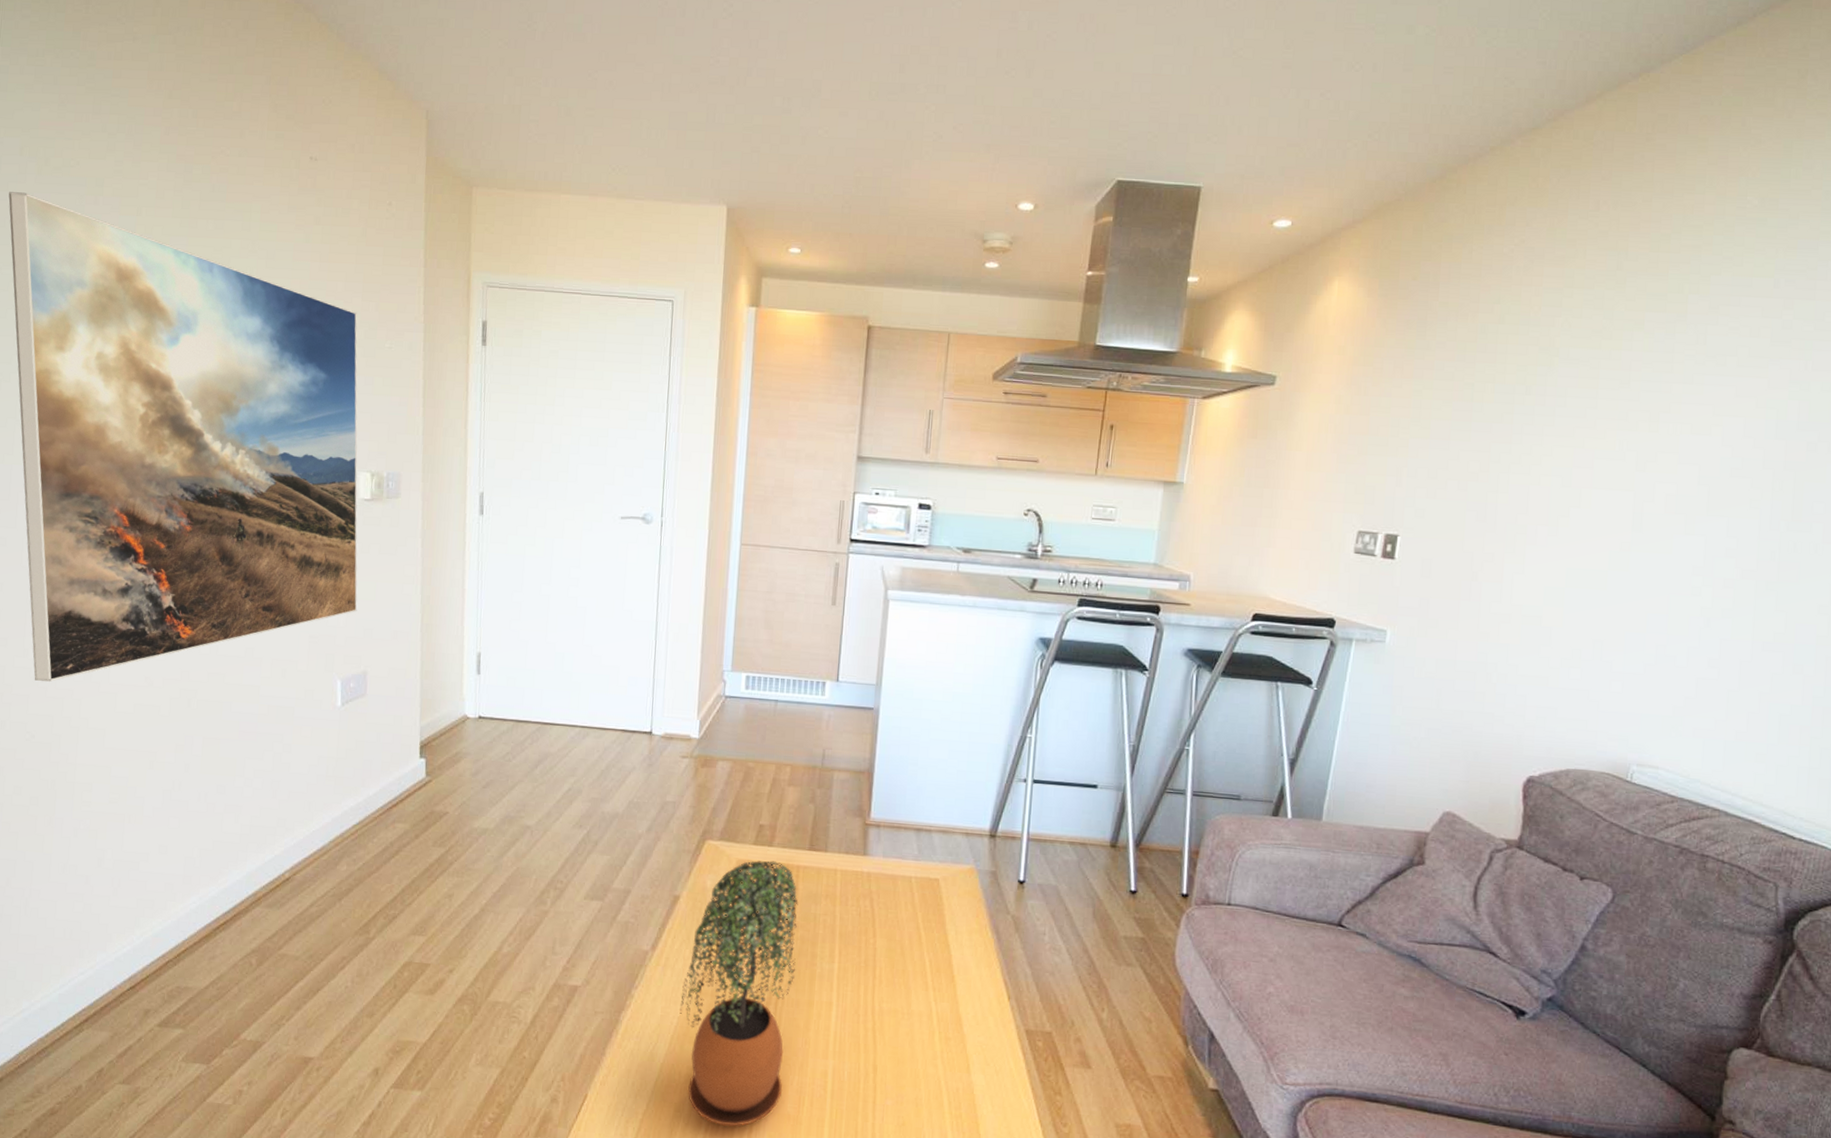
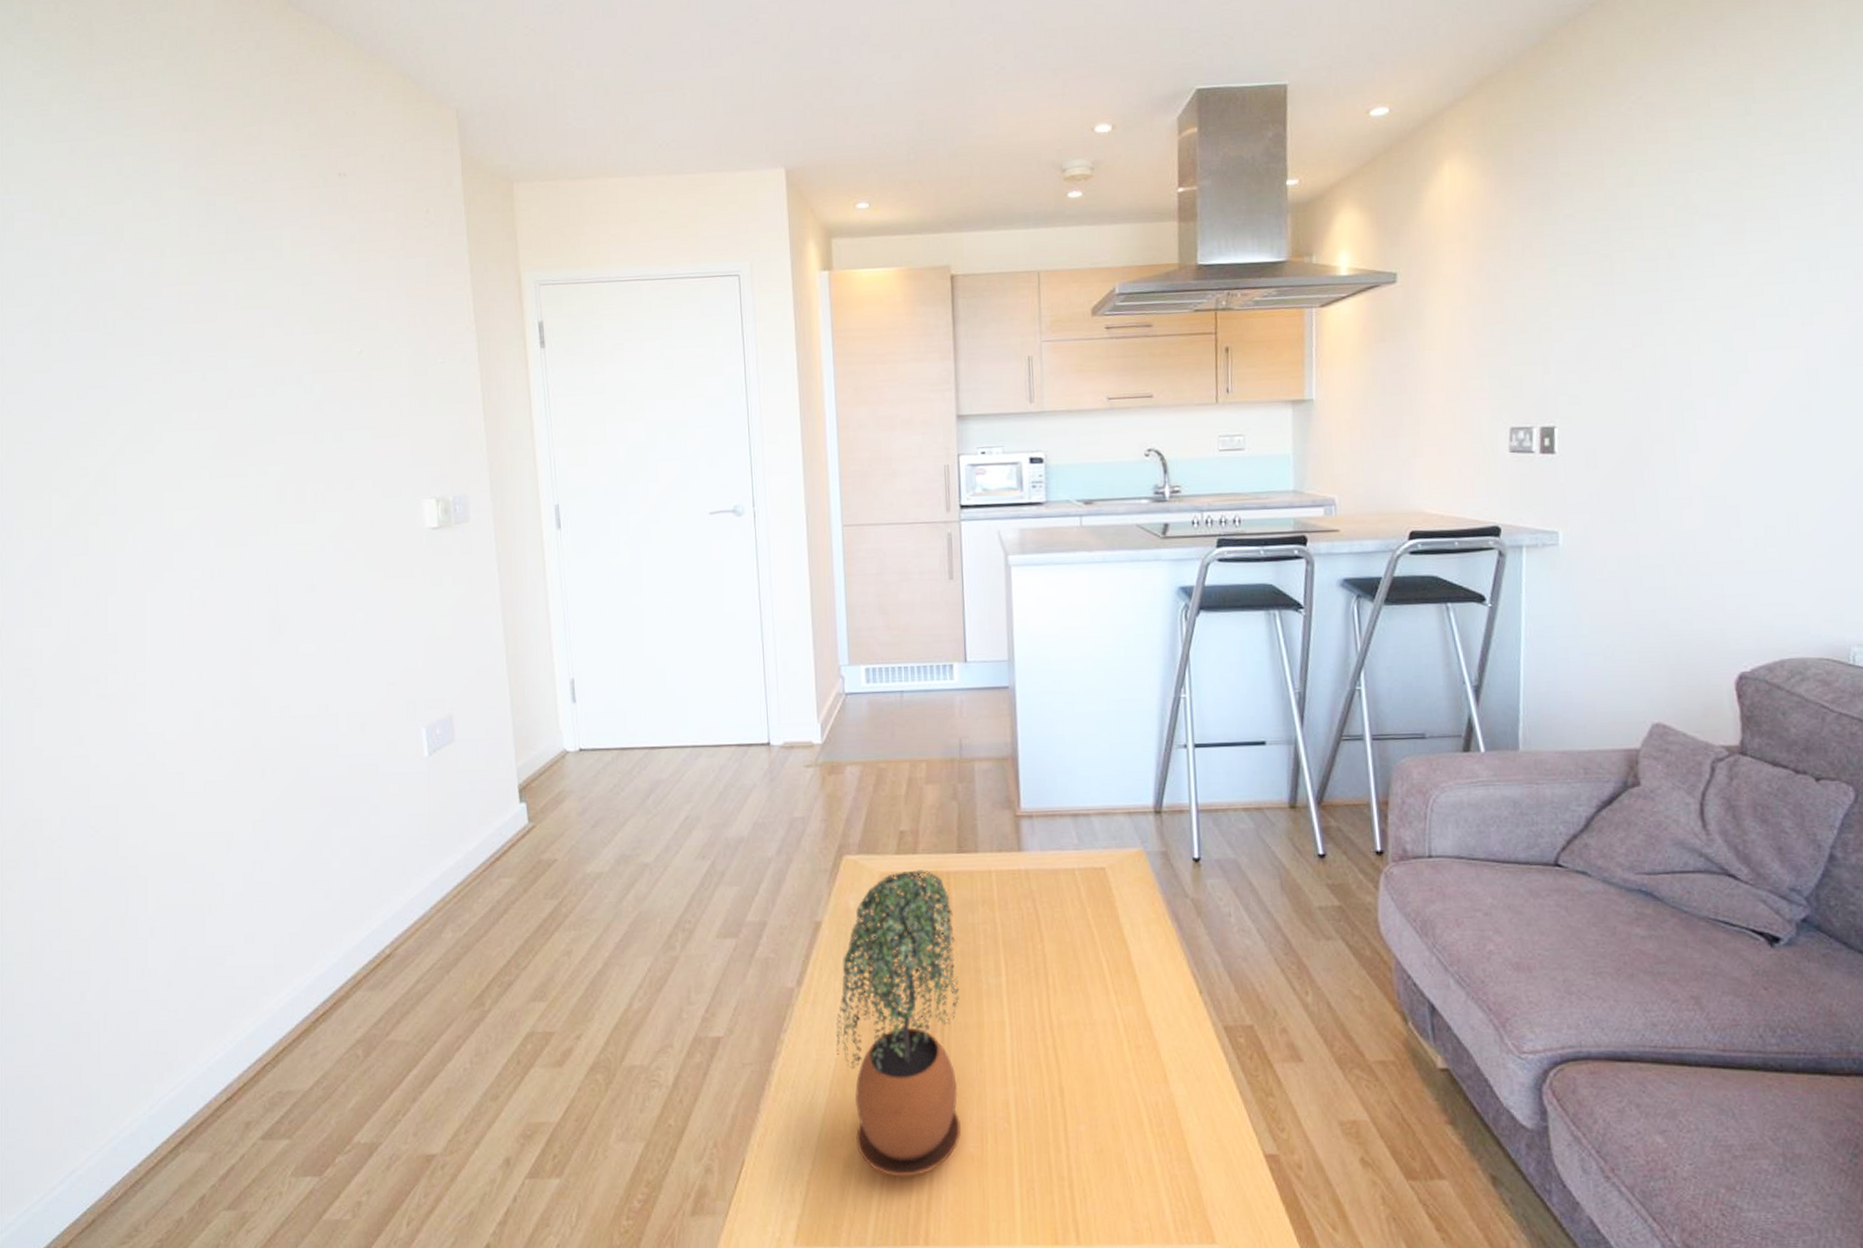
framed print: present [8,192,358,682] -> none [25,248,436,769]

